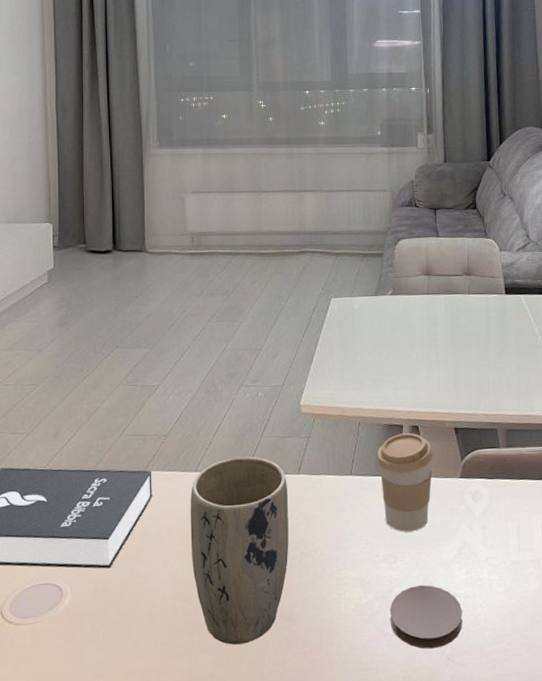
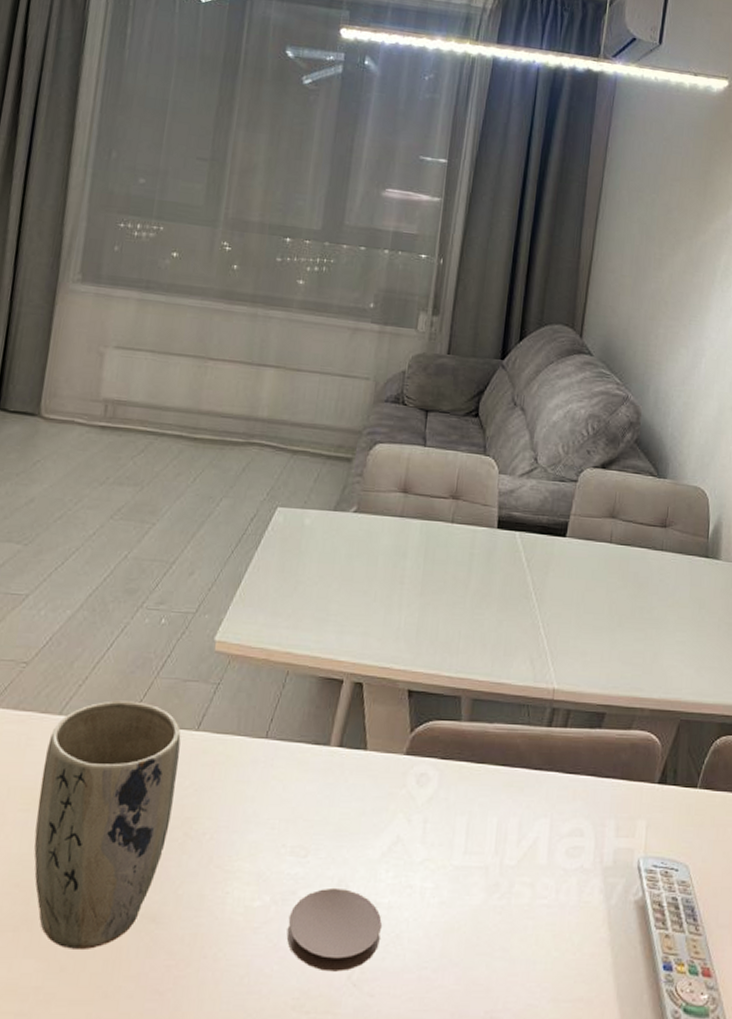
coffee cup: present [377,433,434,532] -> none [302,691,377,818]

